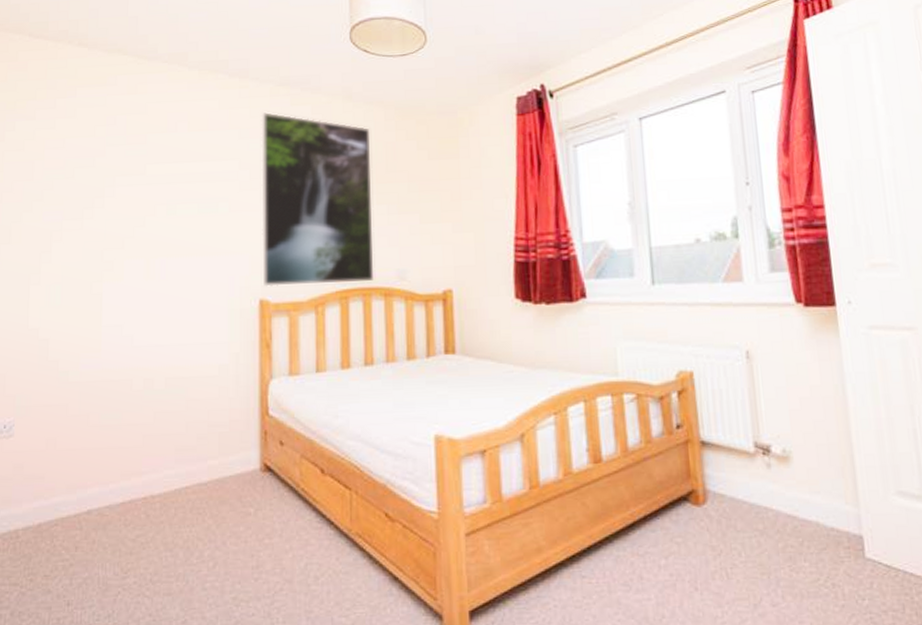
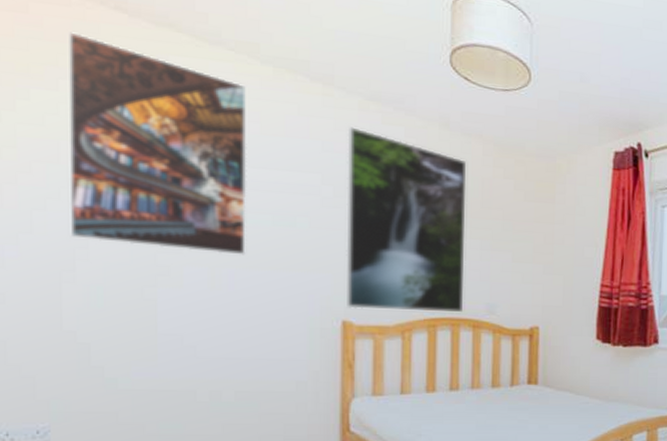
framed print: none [38,69,177,245] -> present [69,32,247,255]

